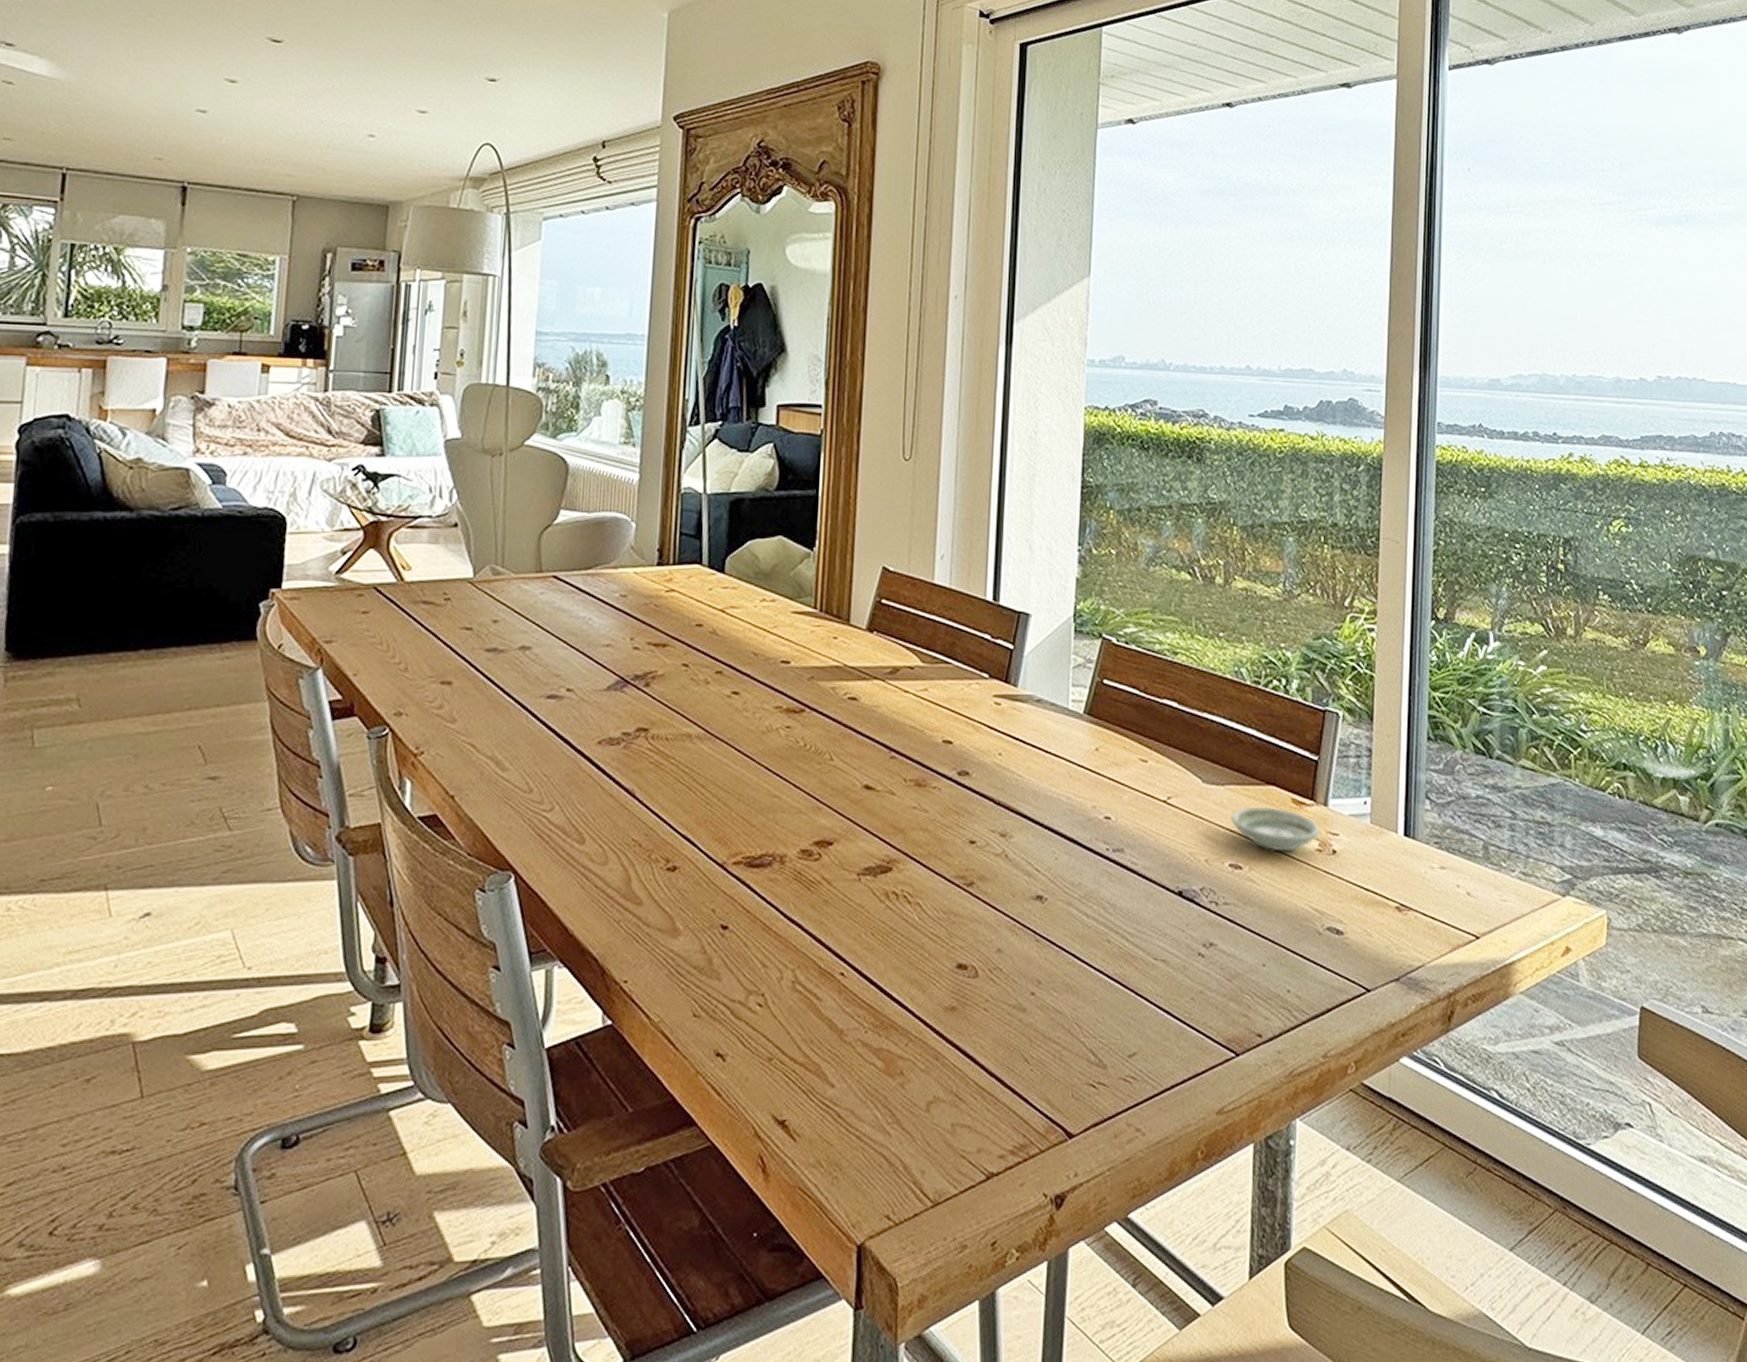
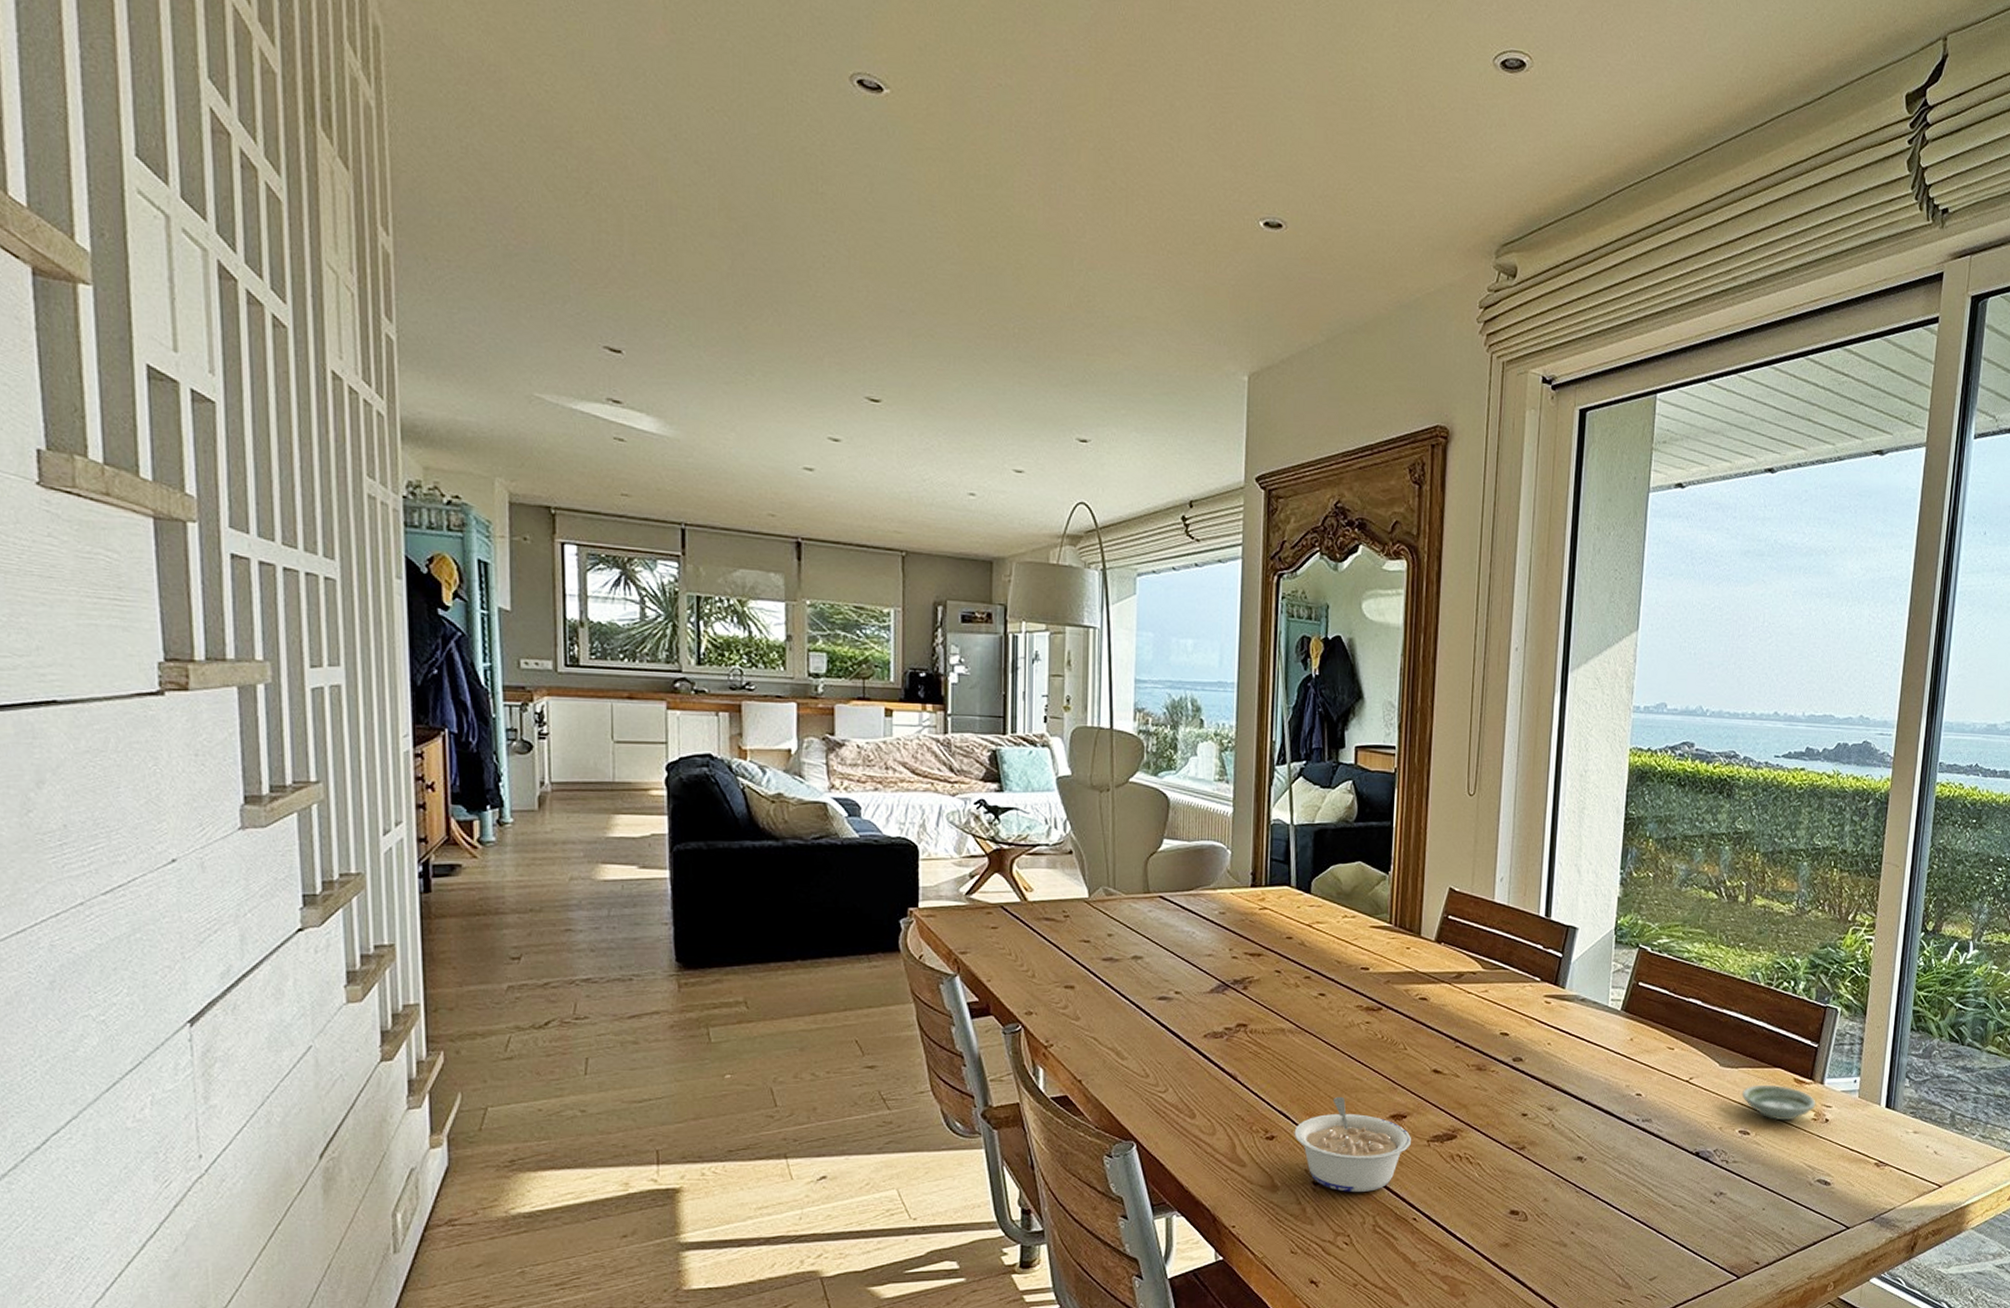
legume: none [700,817,838,938] -> present [1294,1096,1411,1192]

